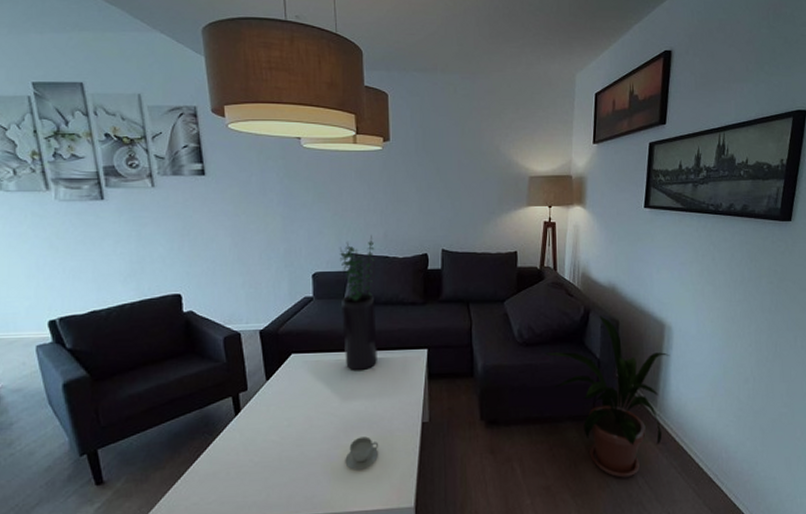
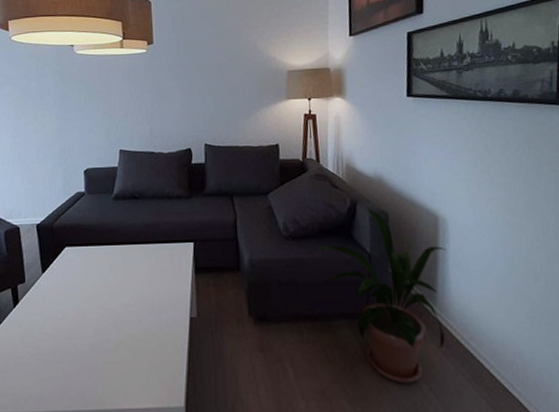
vase: present [340,235,377,371] -> none [109,132,145,265]
teacup: present [345,436,379,470] -> none [116,331,149,366]

